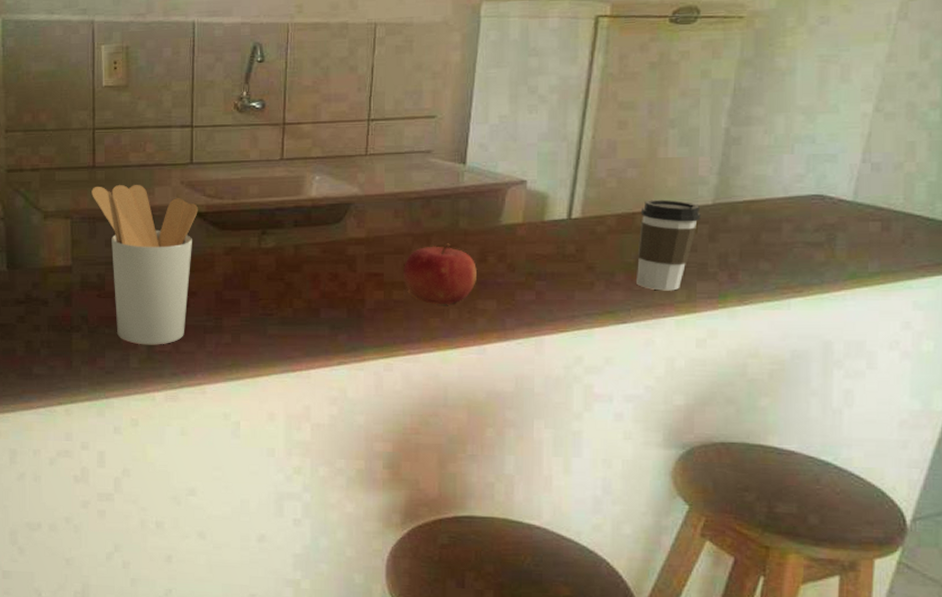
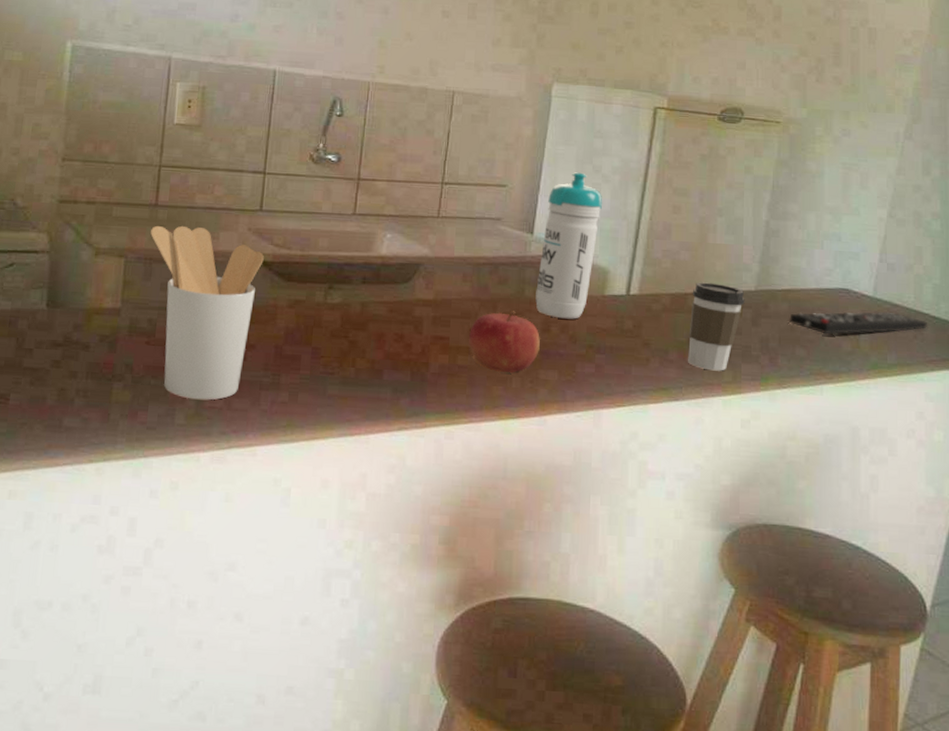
water bottle: none [471,95,540,248] -> present [535,172,603,319]
remote control: none [752,216,920,246] -> present [789,312,928,335]

